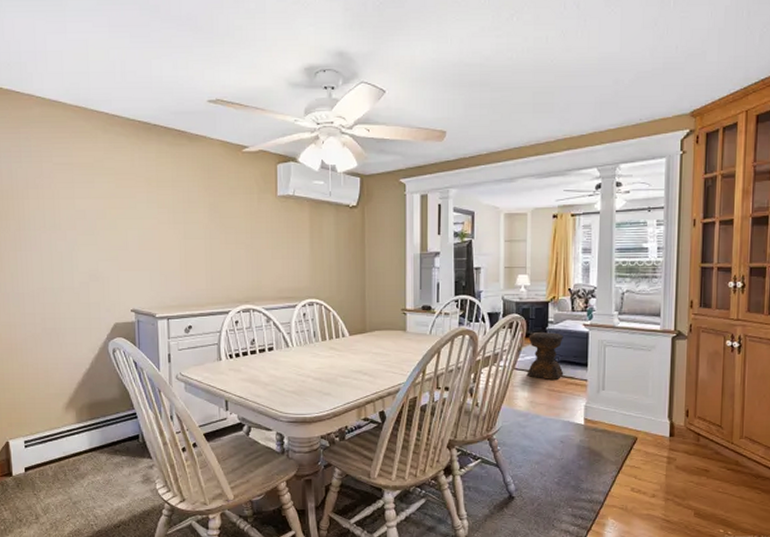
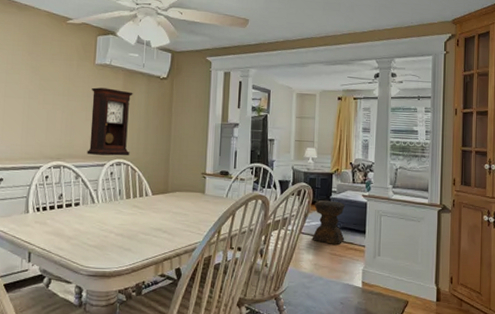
pendulum clock: none [276,222,322,296] -> present [87,87,133,156]

